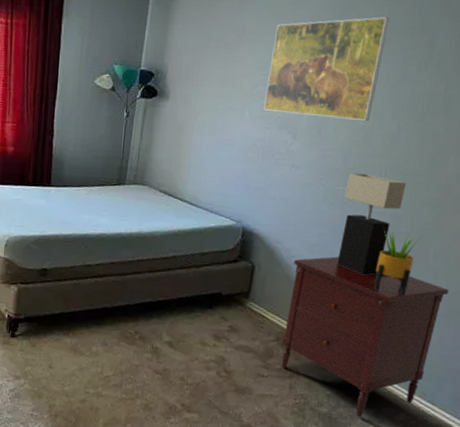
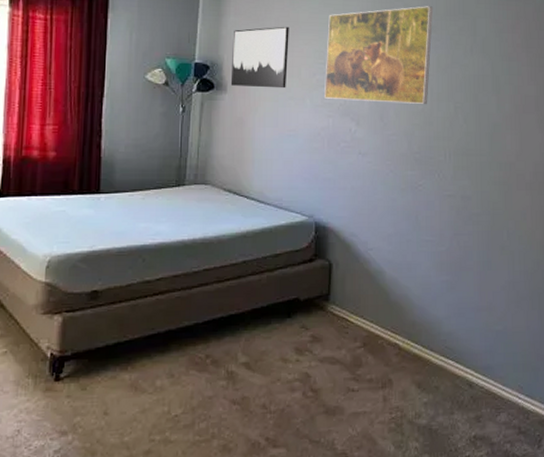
wall art: none [173,35,235,99] -> present [230,26,289,89]
dresser: present [281,256,449,418] -> none [370,245,527,425]
table lamp: present [337,173,407,275] -> none [414,157,471,262]
potted plant: present [373,228,421,296] -> none [454,211,493,281]

